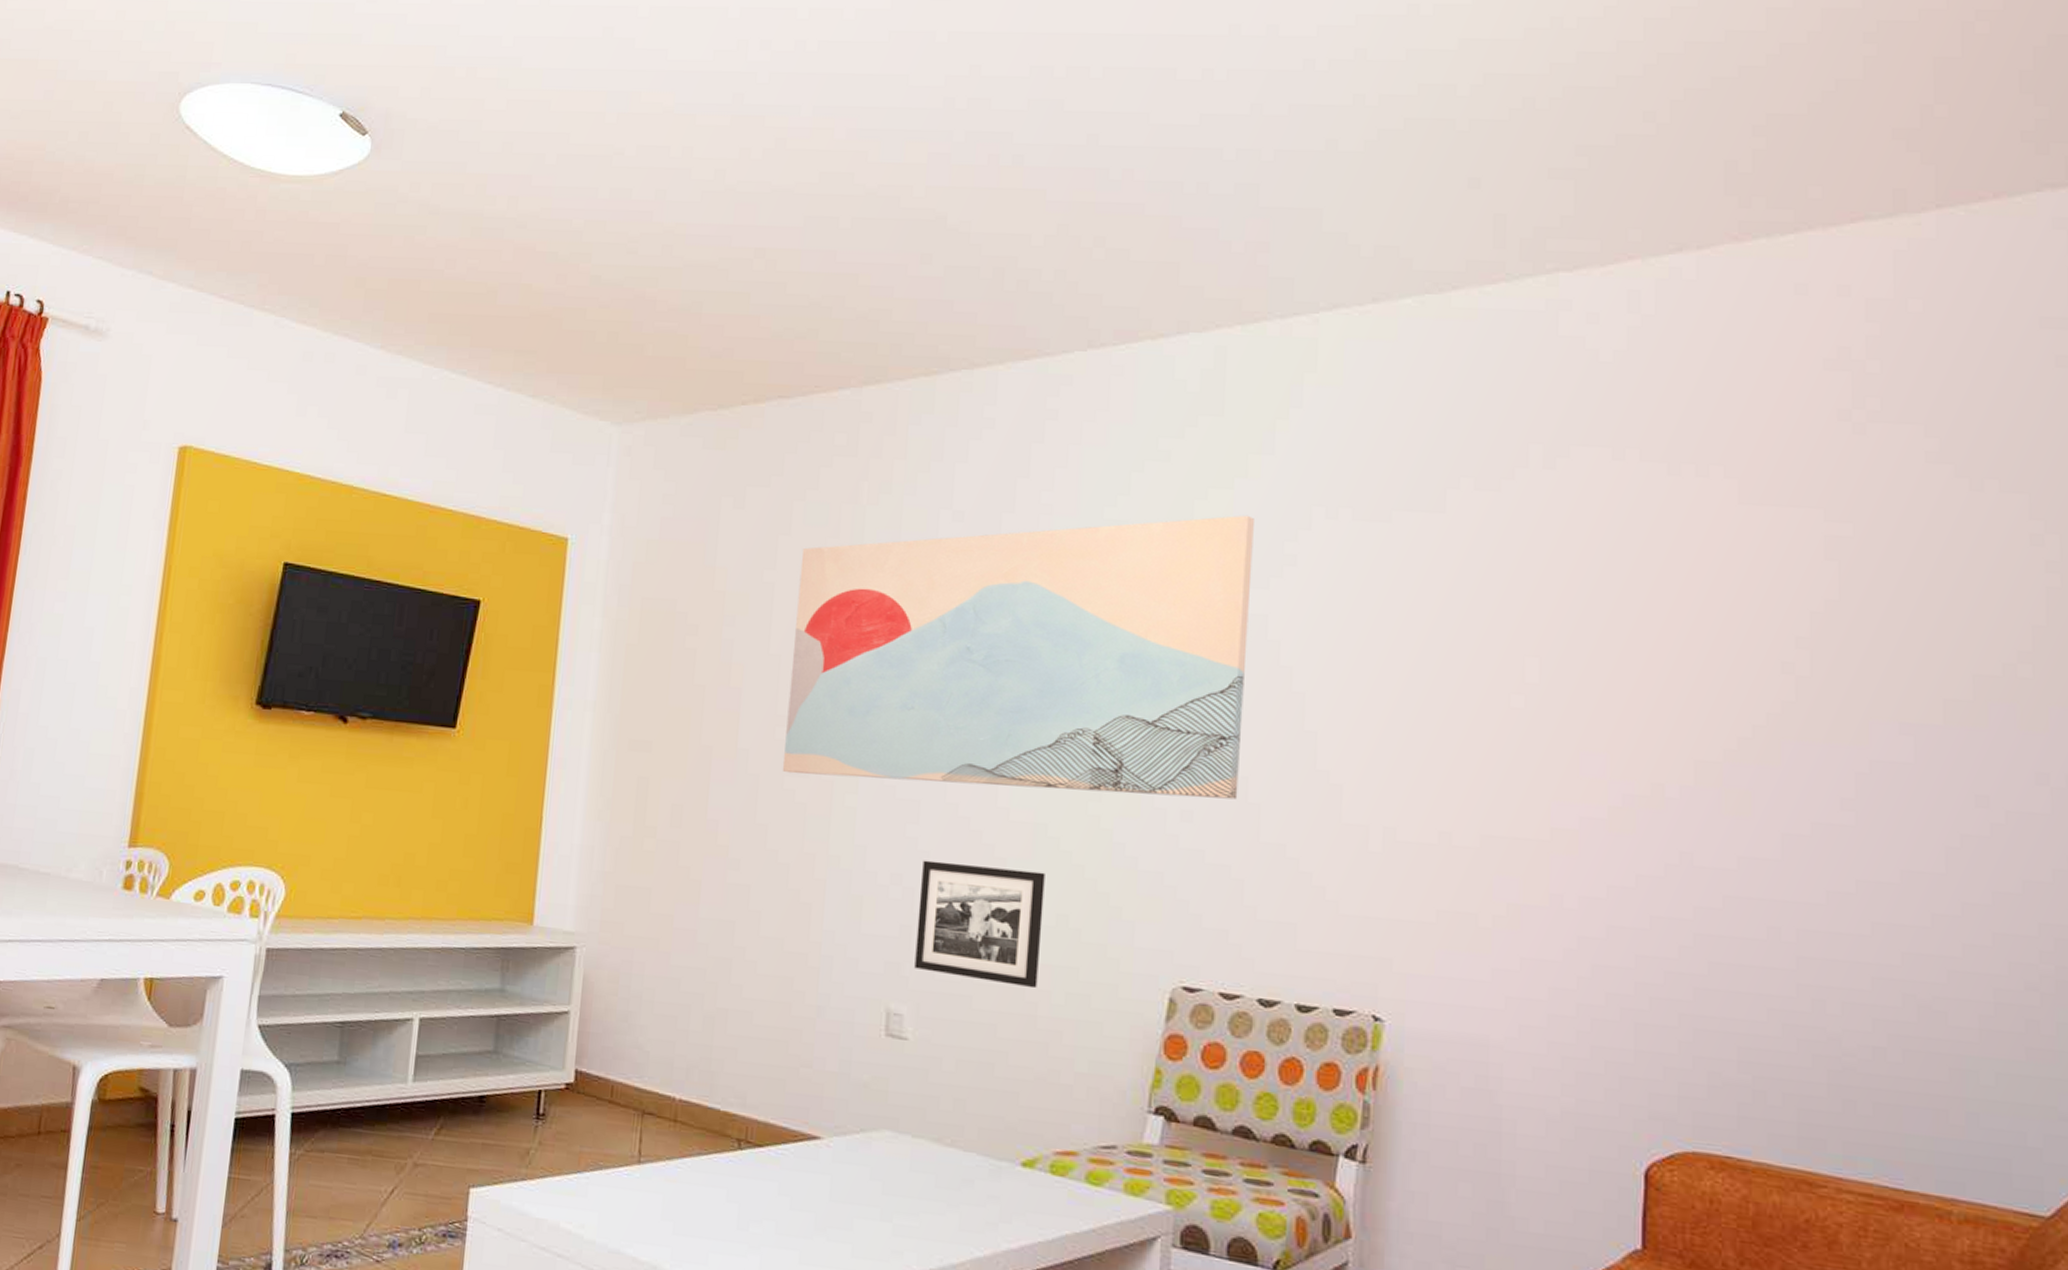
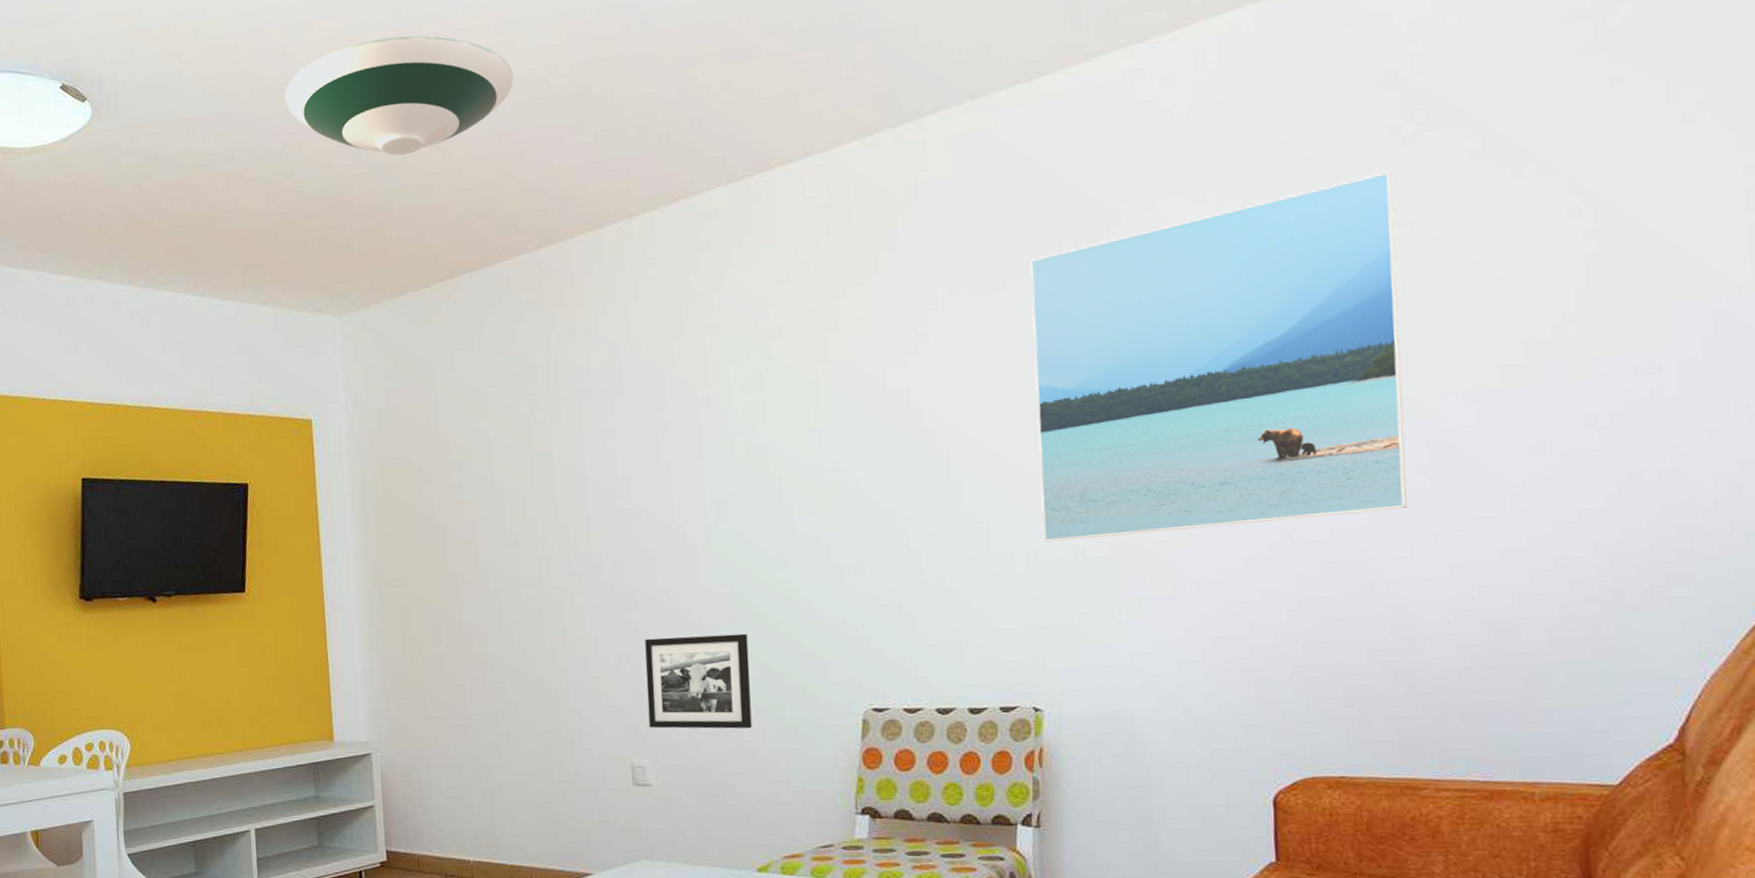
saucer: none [595,123,861,256] -> present [285,35,514,156]
wall art: present [782,515,1254,800] -> none [508,305,901,586]
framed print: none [1405,459,1838,847] -> present [1030,171,1407,542]

